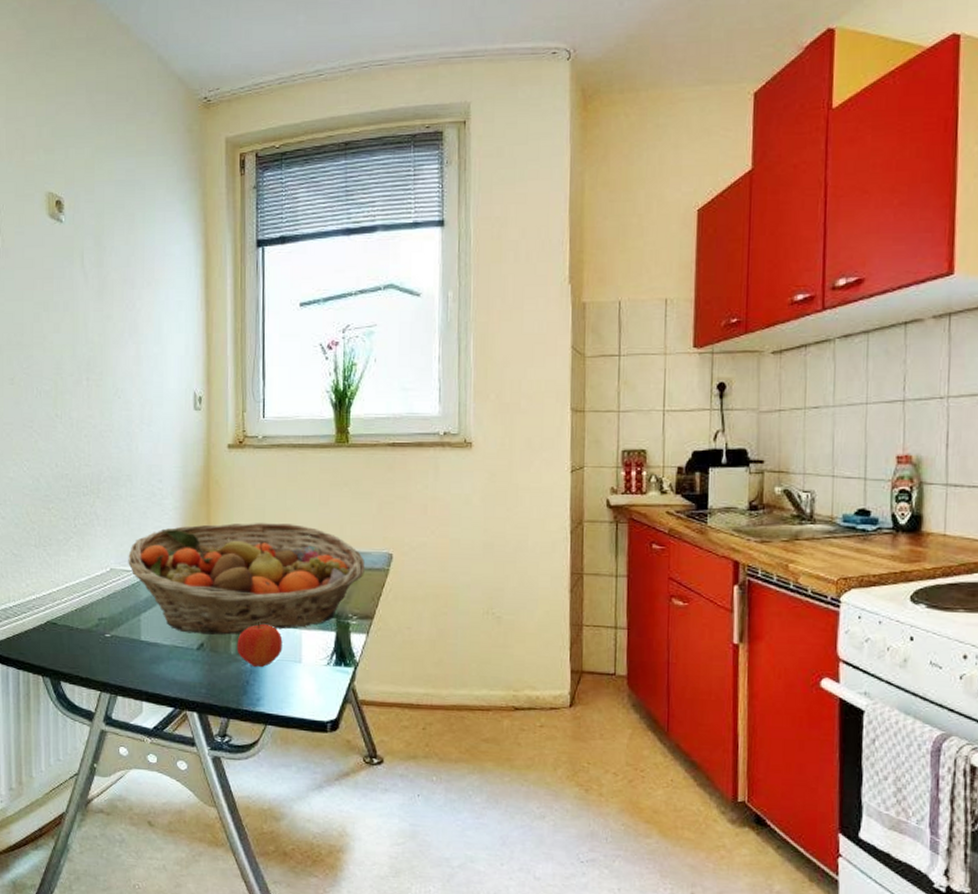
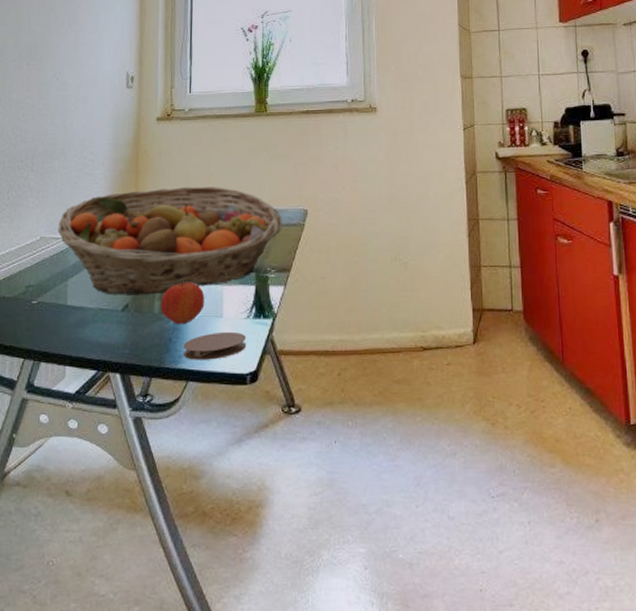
coaster: none [261,677,327,705] -> present [183,331,247,360]

